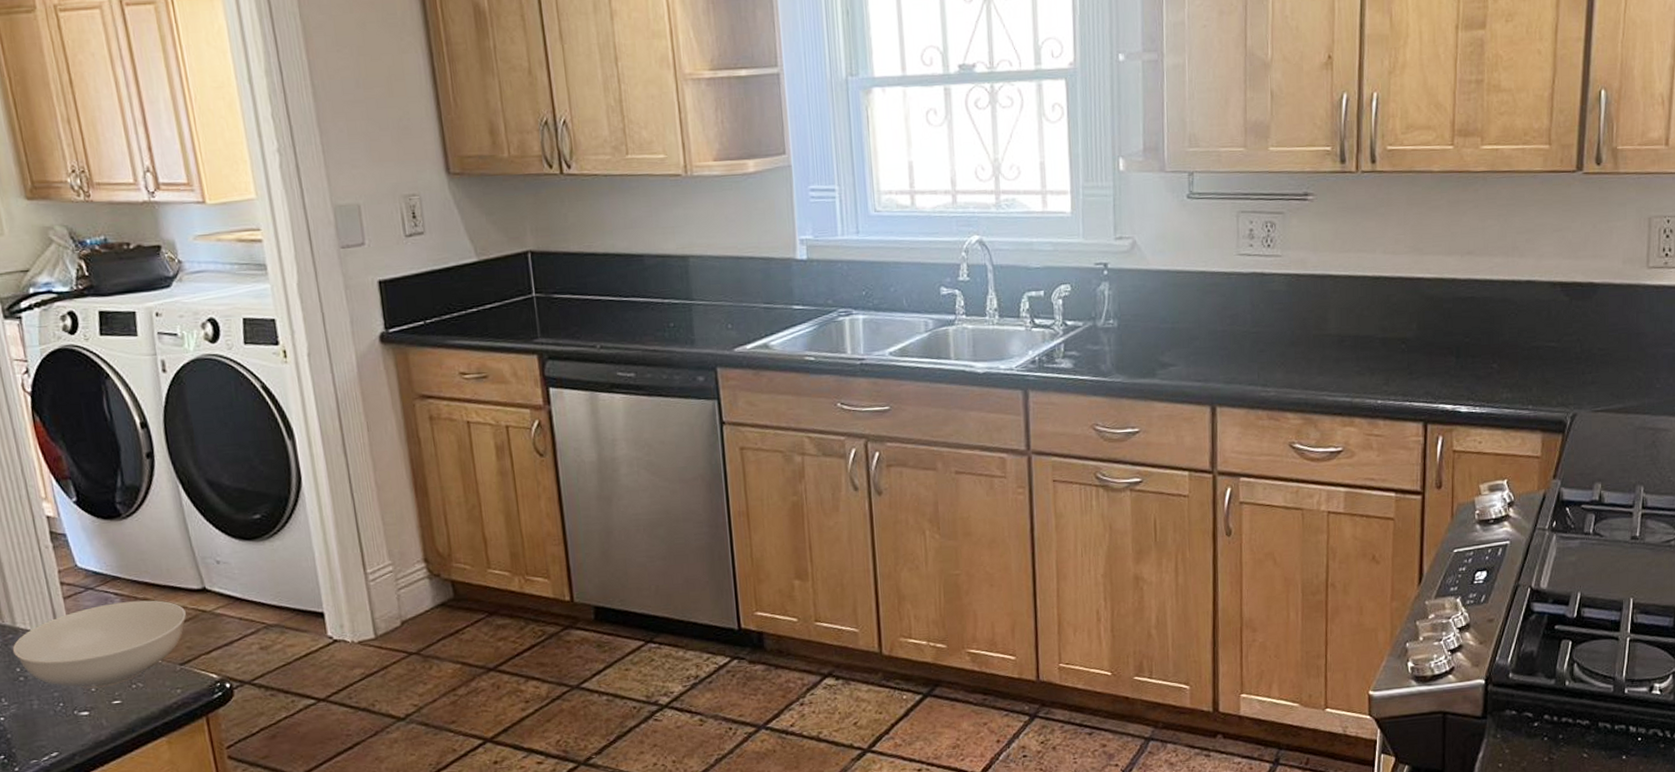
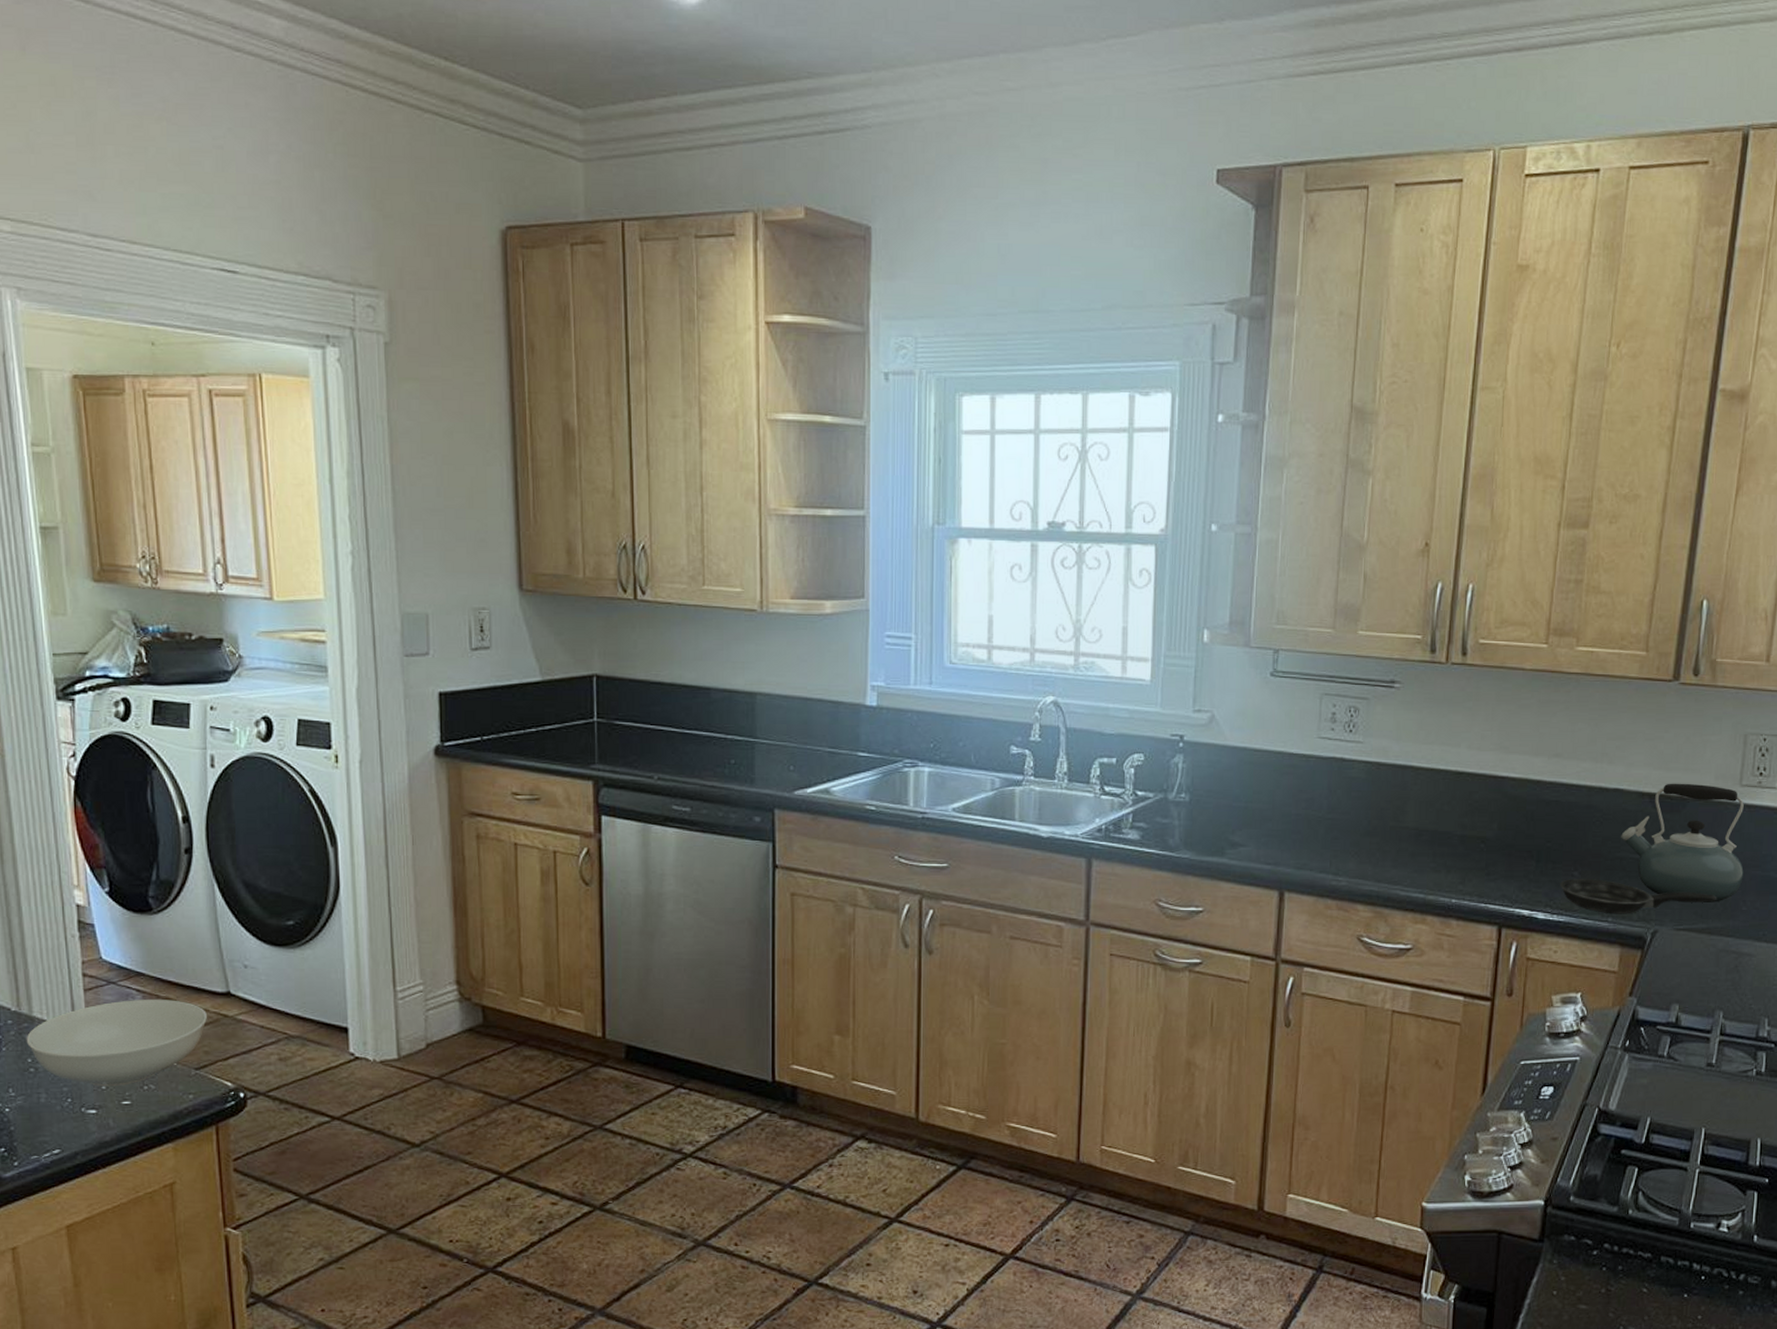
frying pan: none [1480,369,1632,402] -> present [1560,878,1717,914]
kettle: none [1536,269,1655,383] -> present [1621,783,1744,902]

